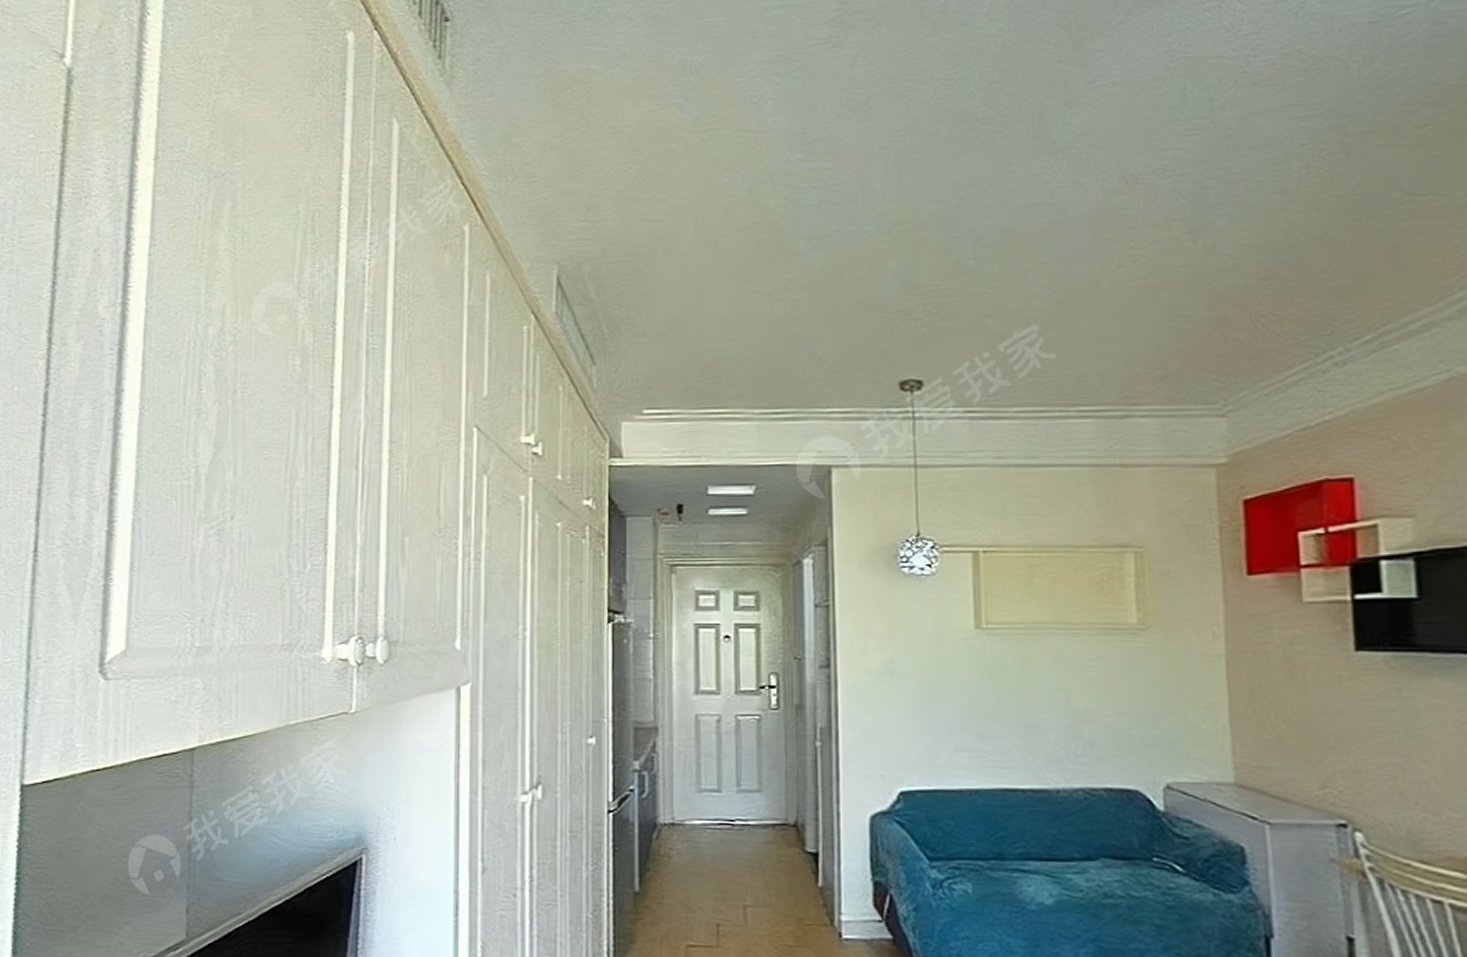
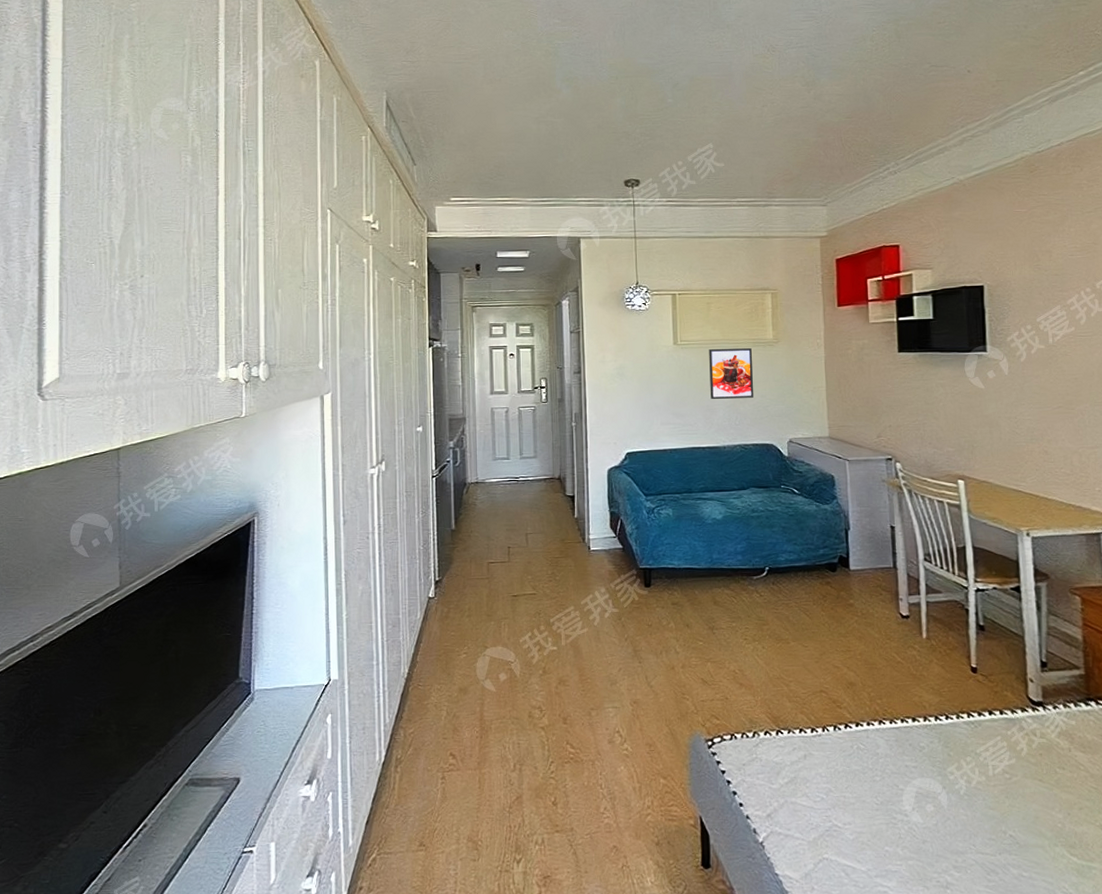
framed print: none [1032,636,1107,716] -> present [709,347,754,400]

